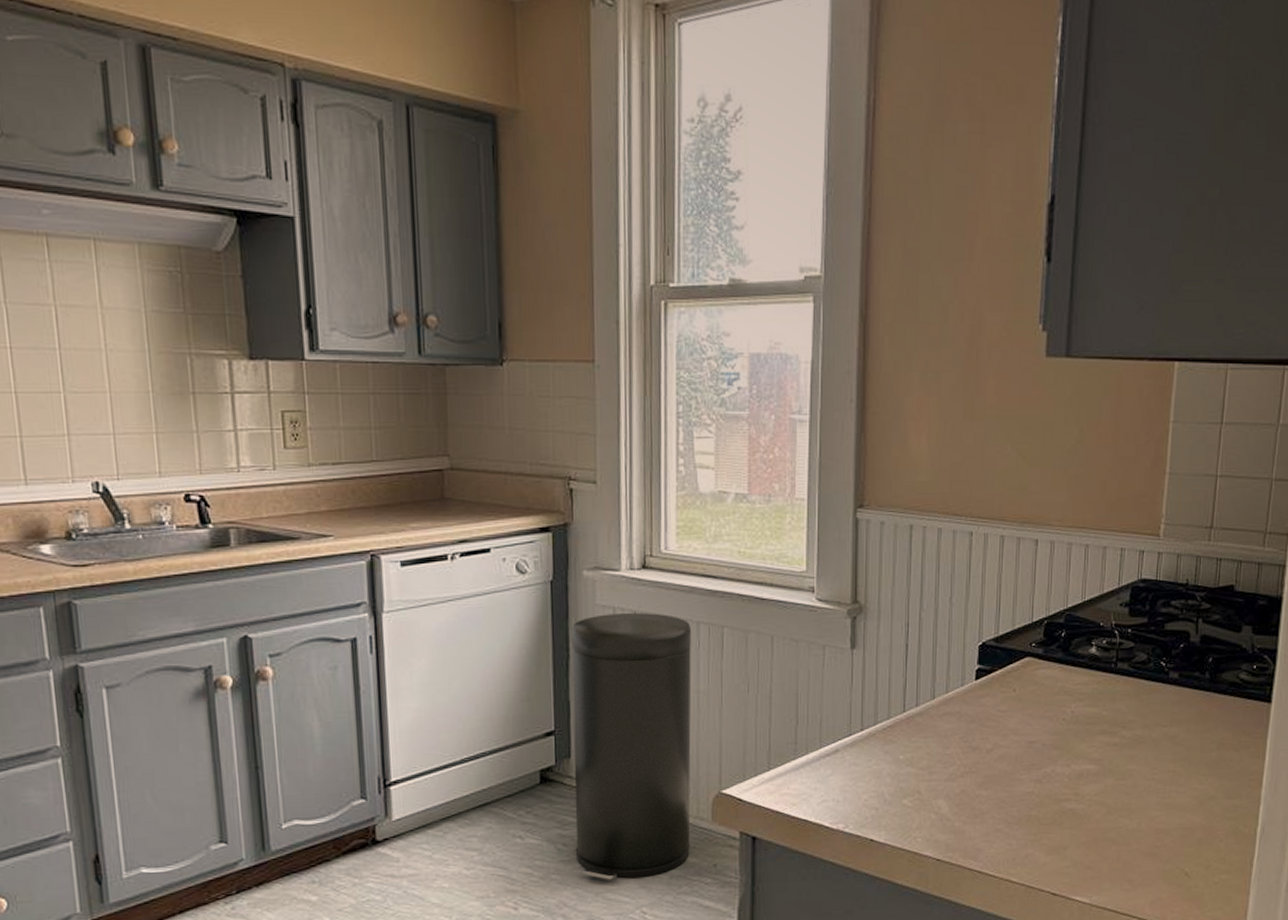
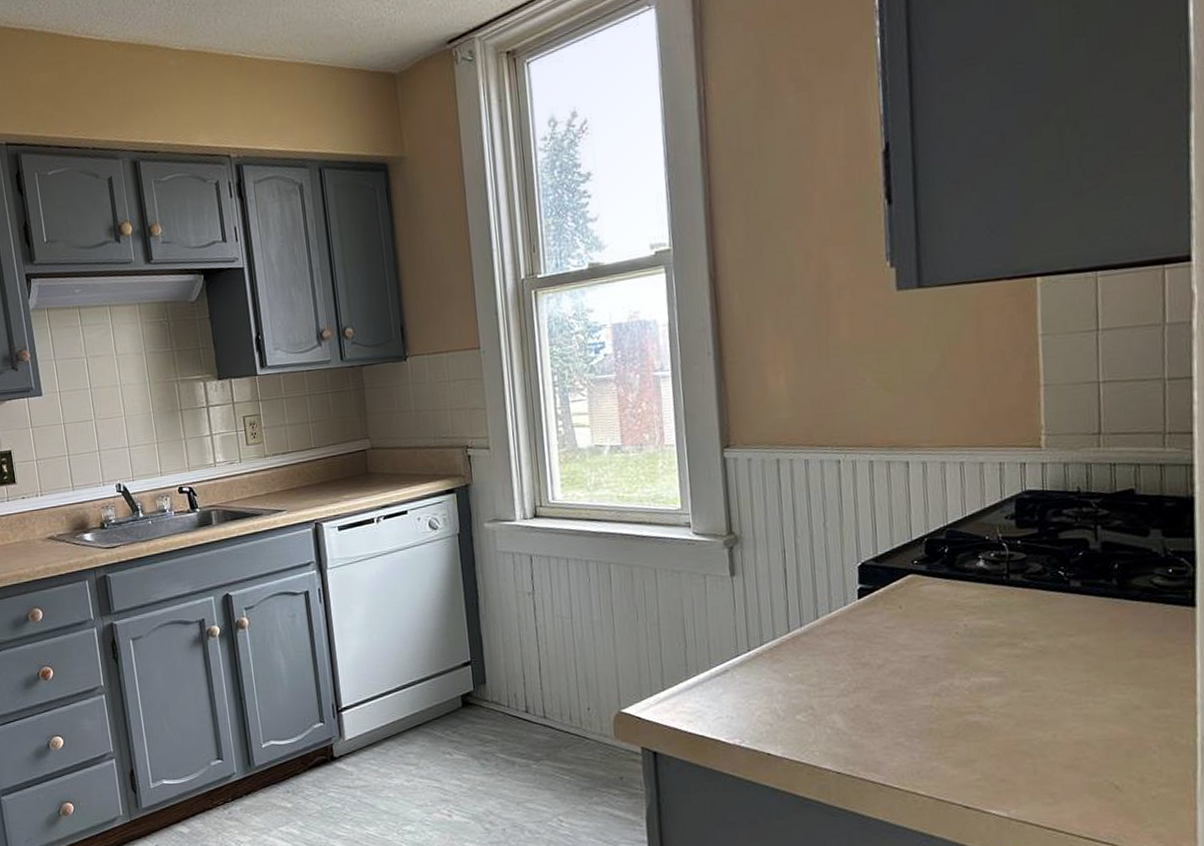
pedal bin: present [571,613,692,880] -> none [478,555,598,791]

